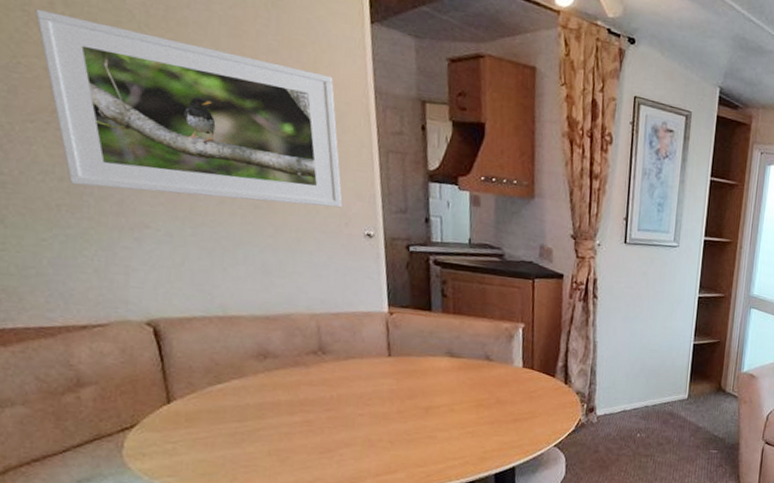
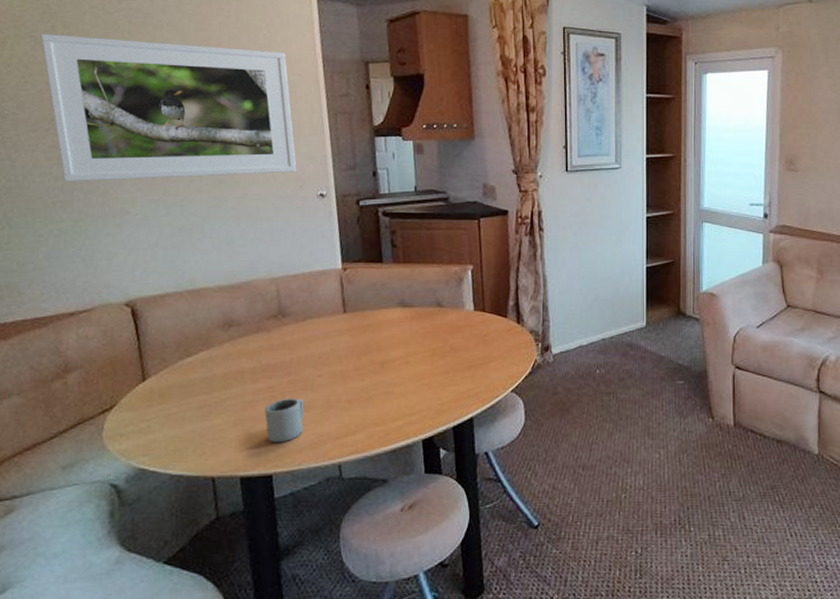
cup: none [301,433,344,475] -> present [265,398,304,443]

